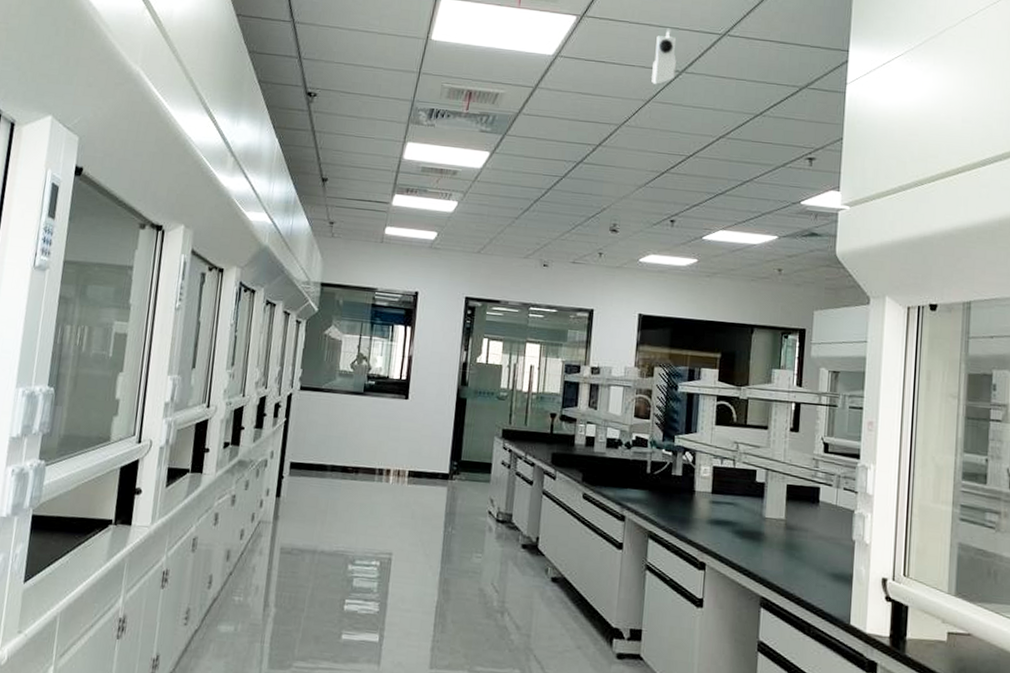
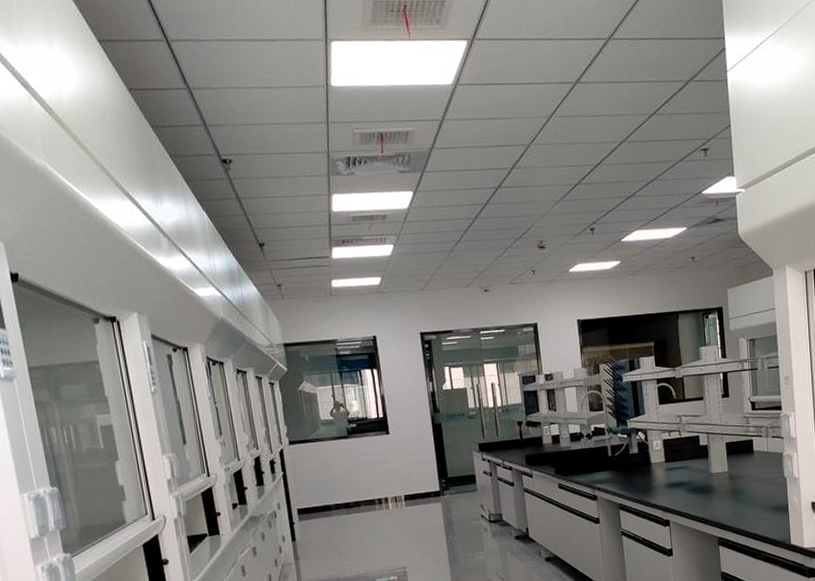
security camera: present [651,28,677,84] -> none [547,40,570,99]

